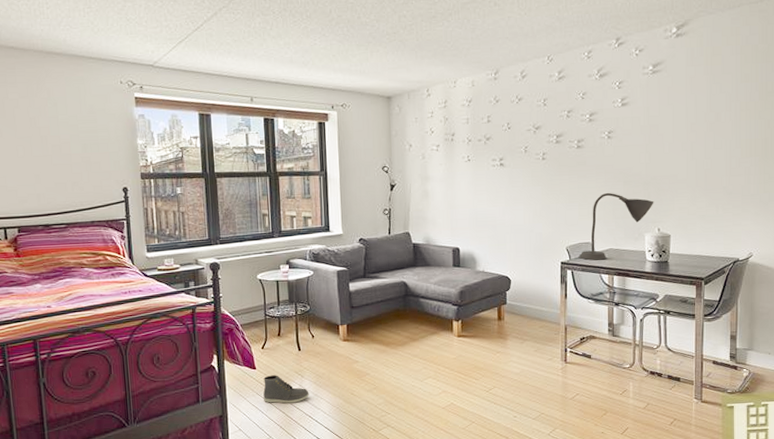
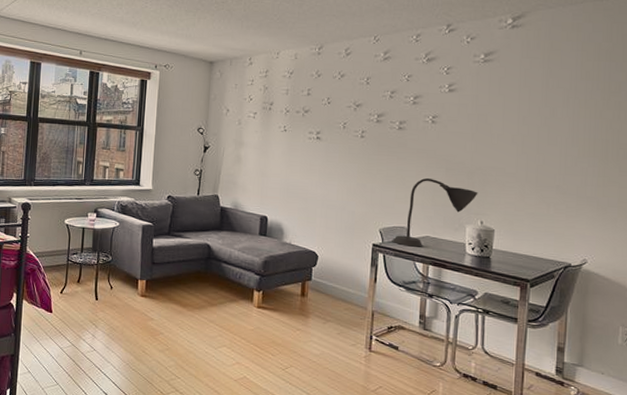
sneaker: present [263,375,309,404] -> none [56,321,101,353]

